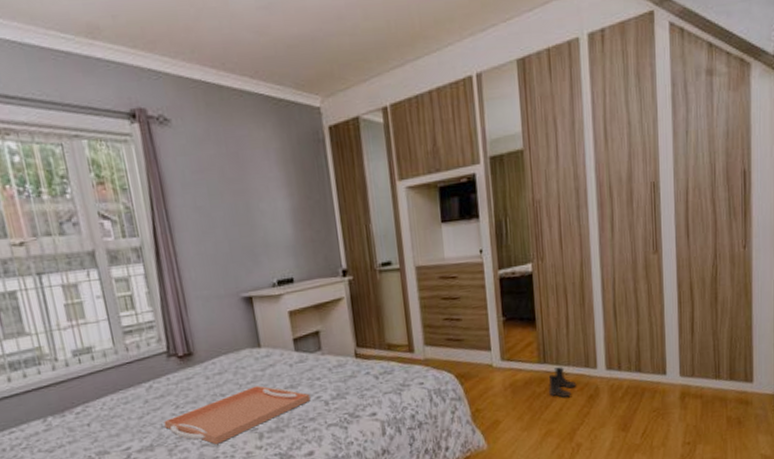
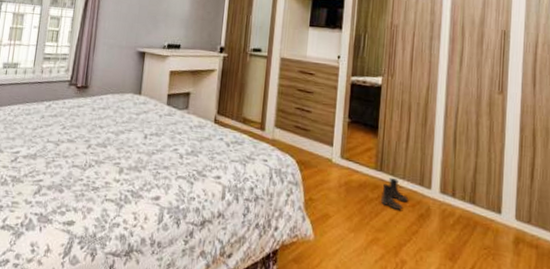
serving tray: present [163,385,311,444] -> none [50,126,169,168]

